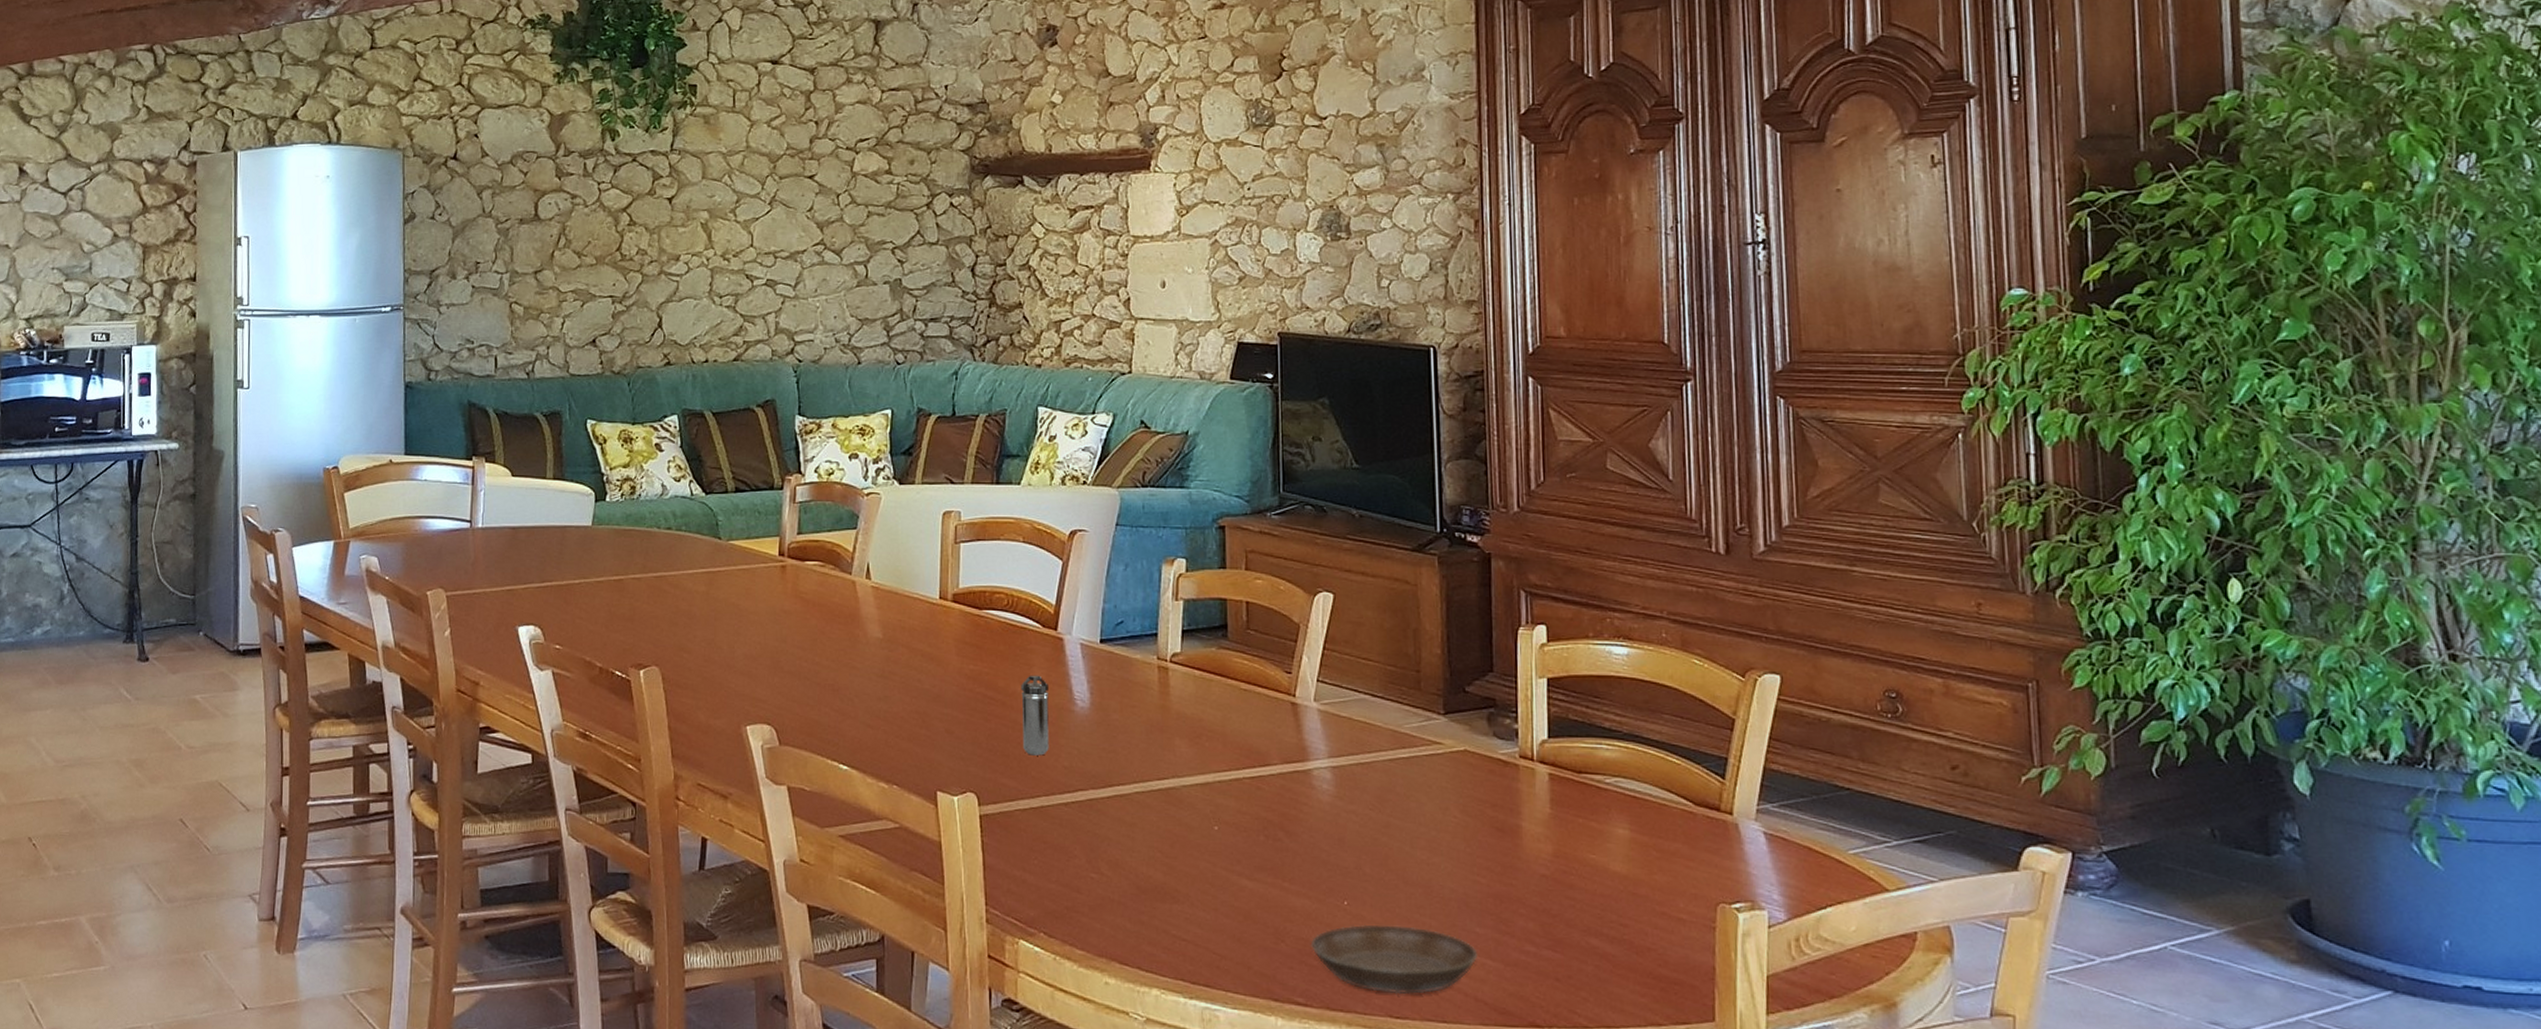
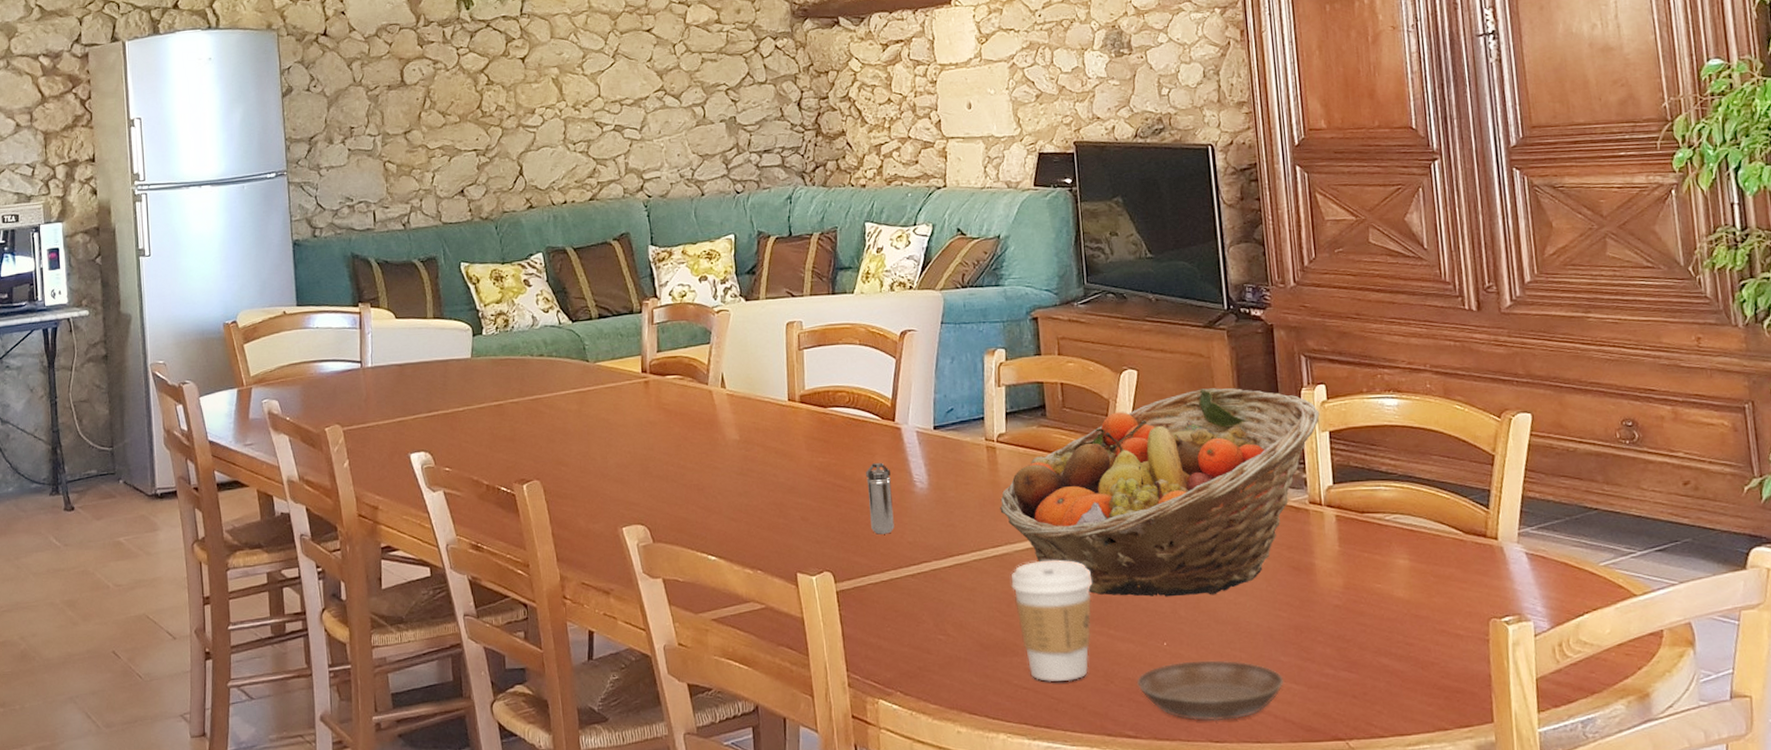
fruit basket: none [1169,619,1538,853] -> present [1000,388,1320,597]
coffee cup: none [1176,799,1267,936] -> present [1011,560,1092,681]

